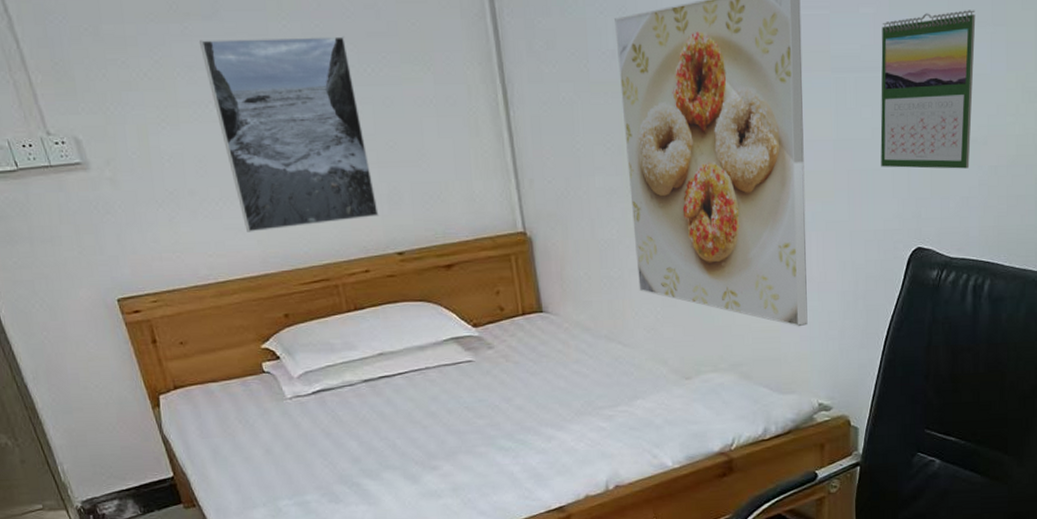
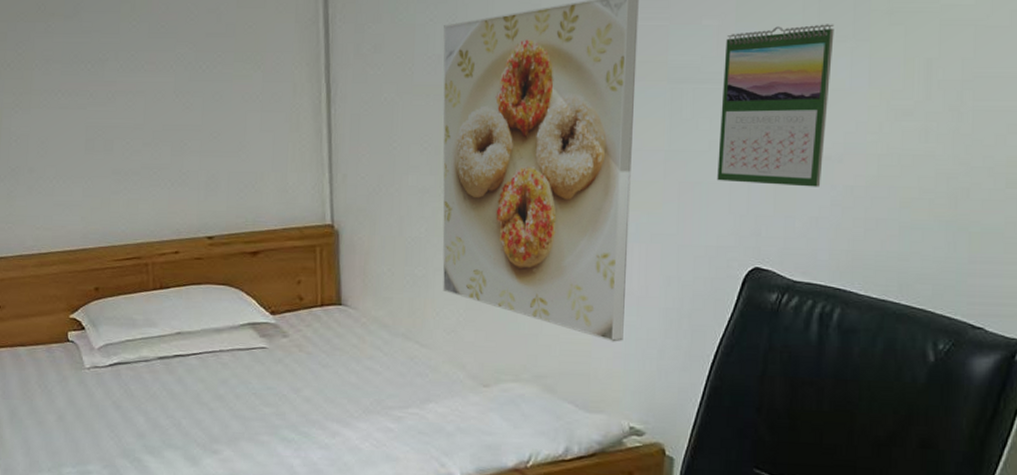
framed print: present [200,36,379,232] -> none [59,36,195,209]

